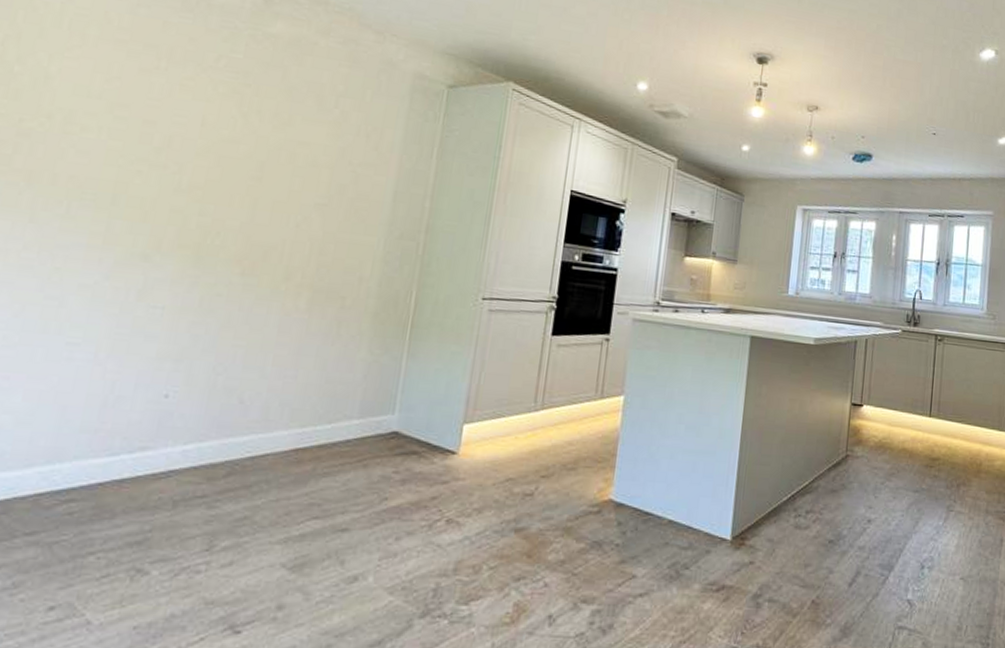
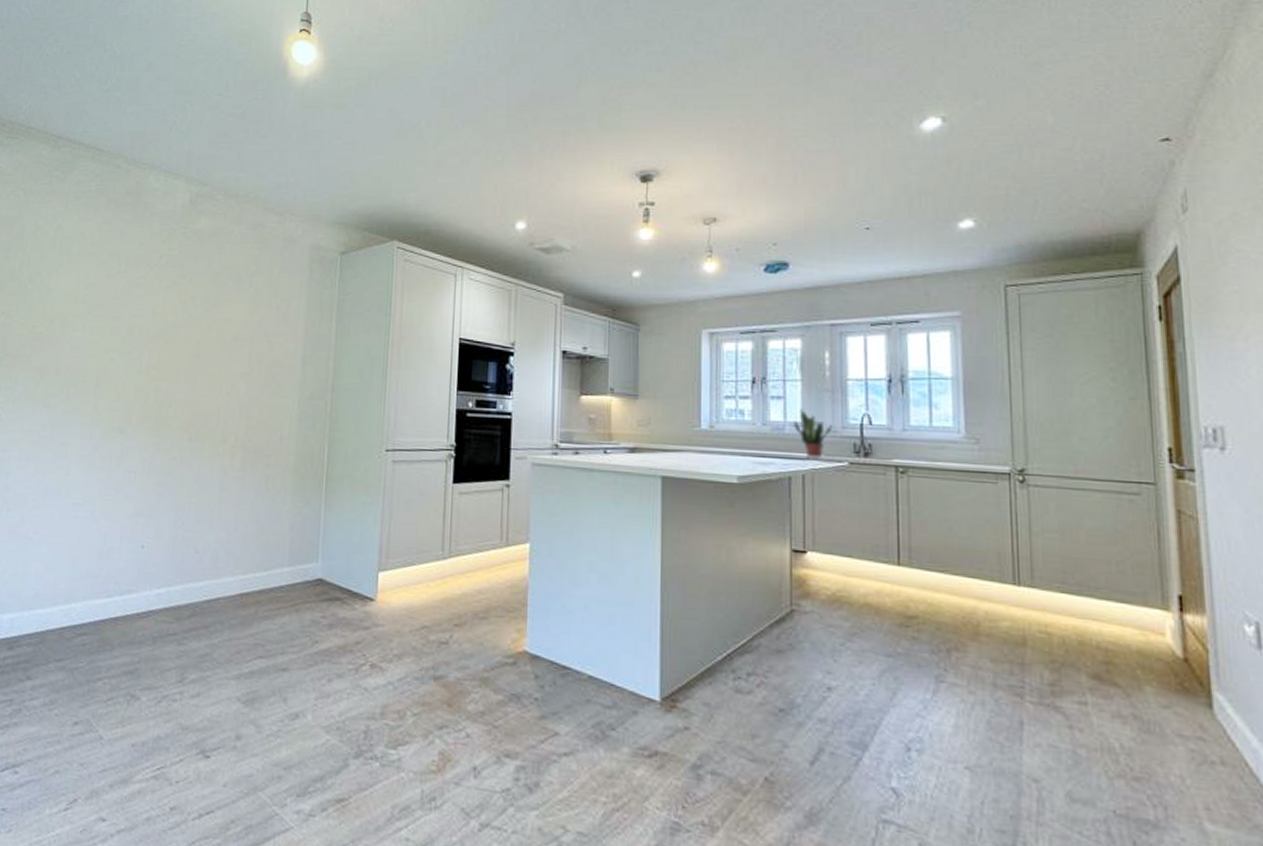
potted plant: none [863,282,893,325] -> present [793,408,833,458]

